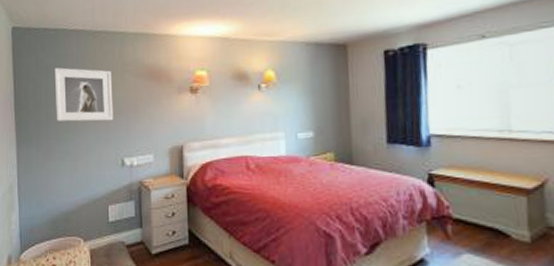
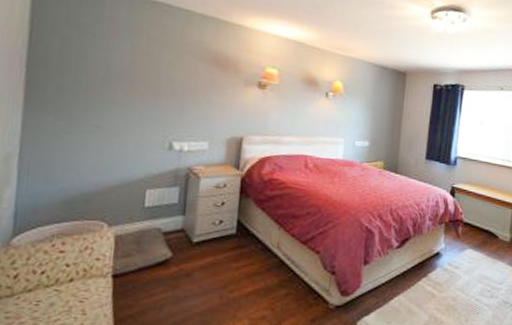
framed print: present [54,67,113,122] -> none [87,29,169,101]

